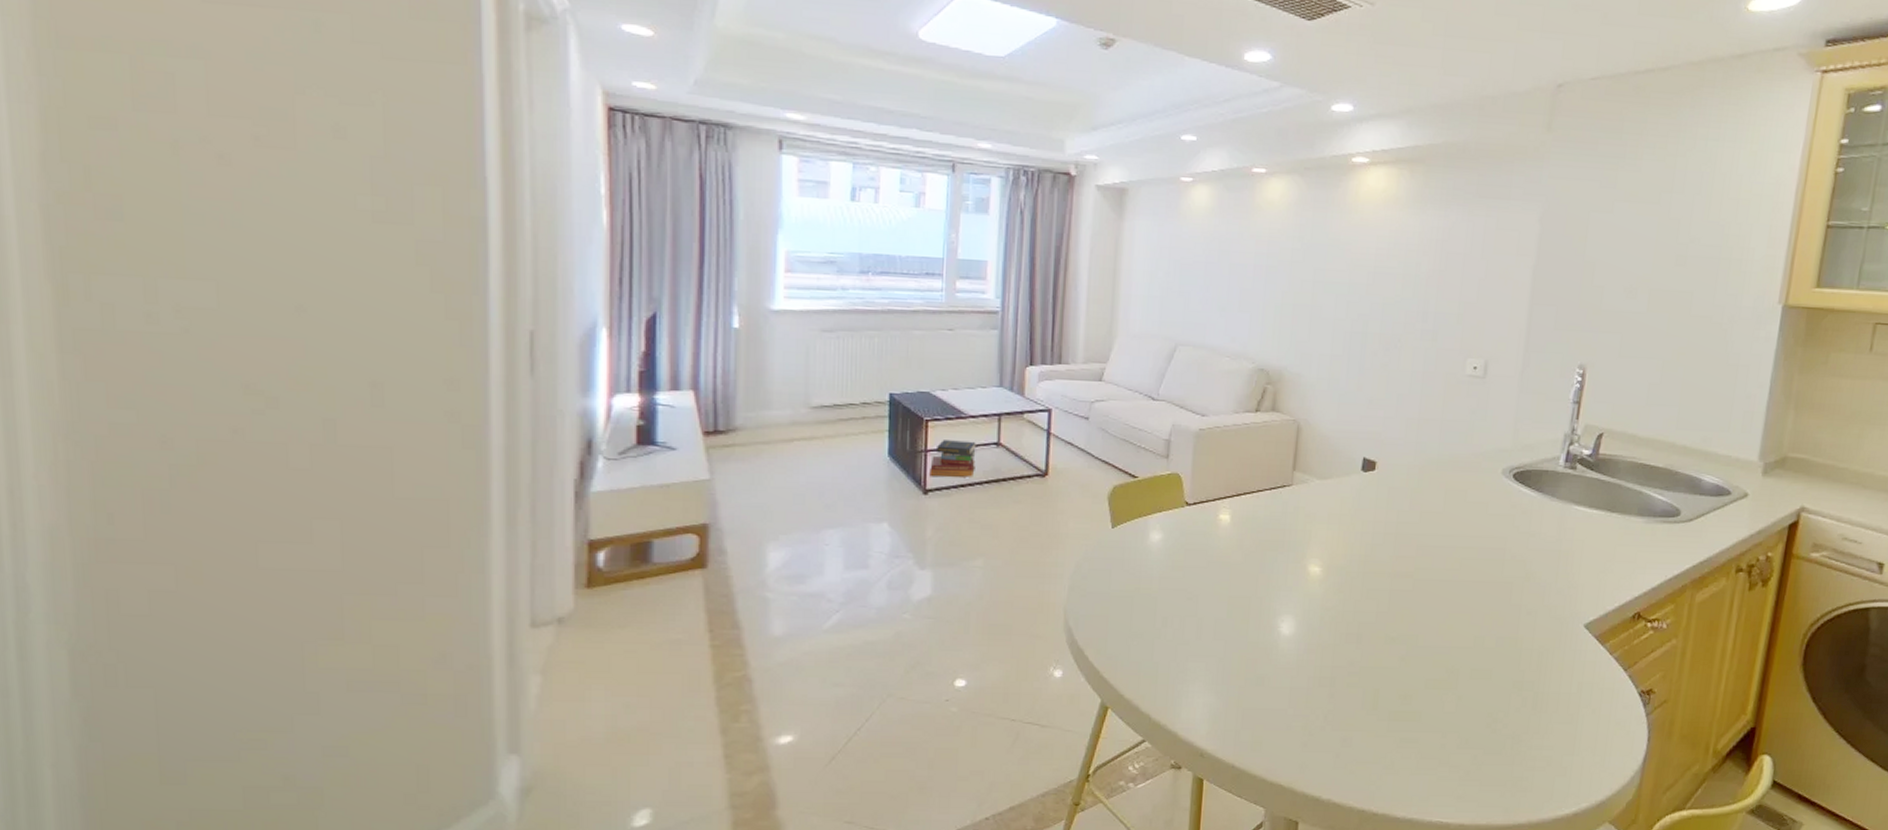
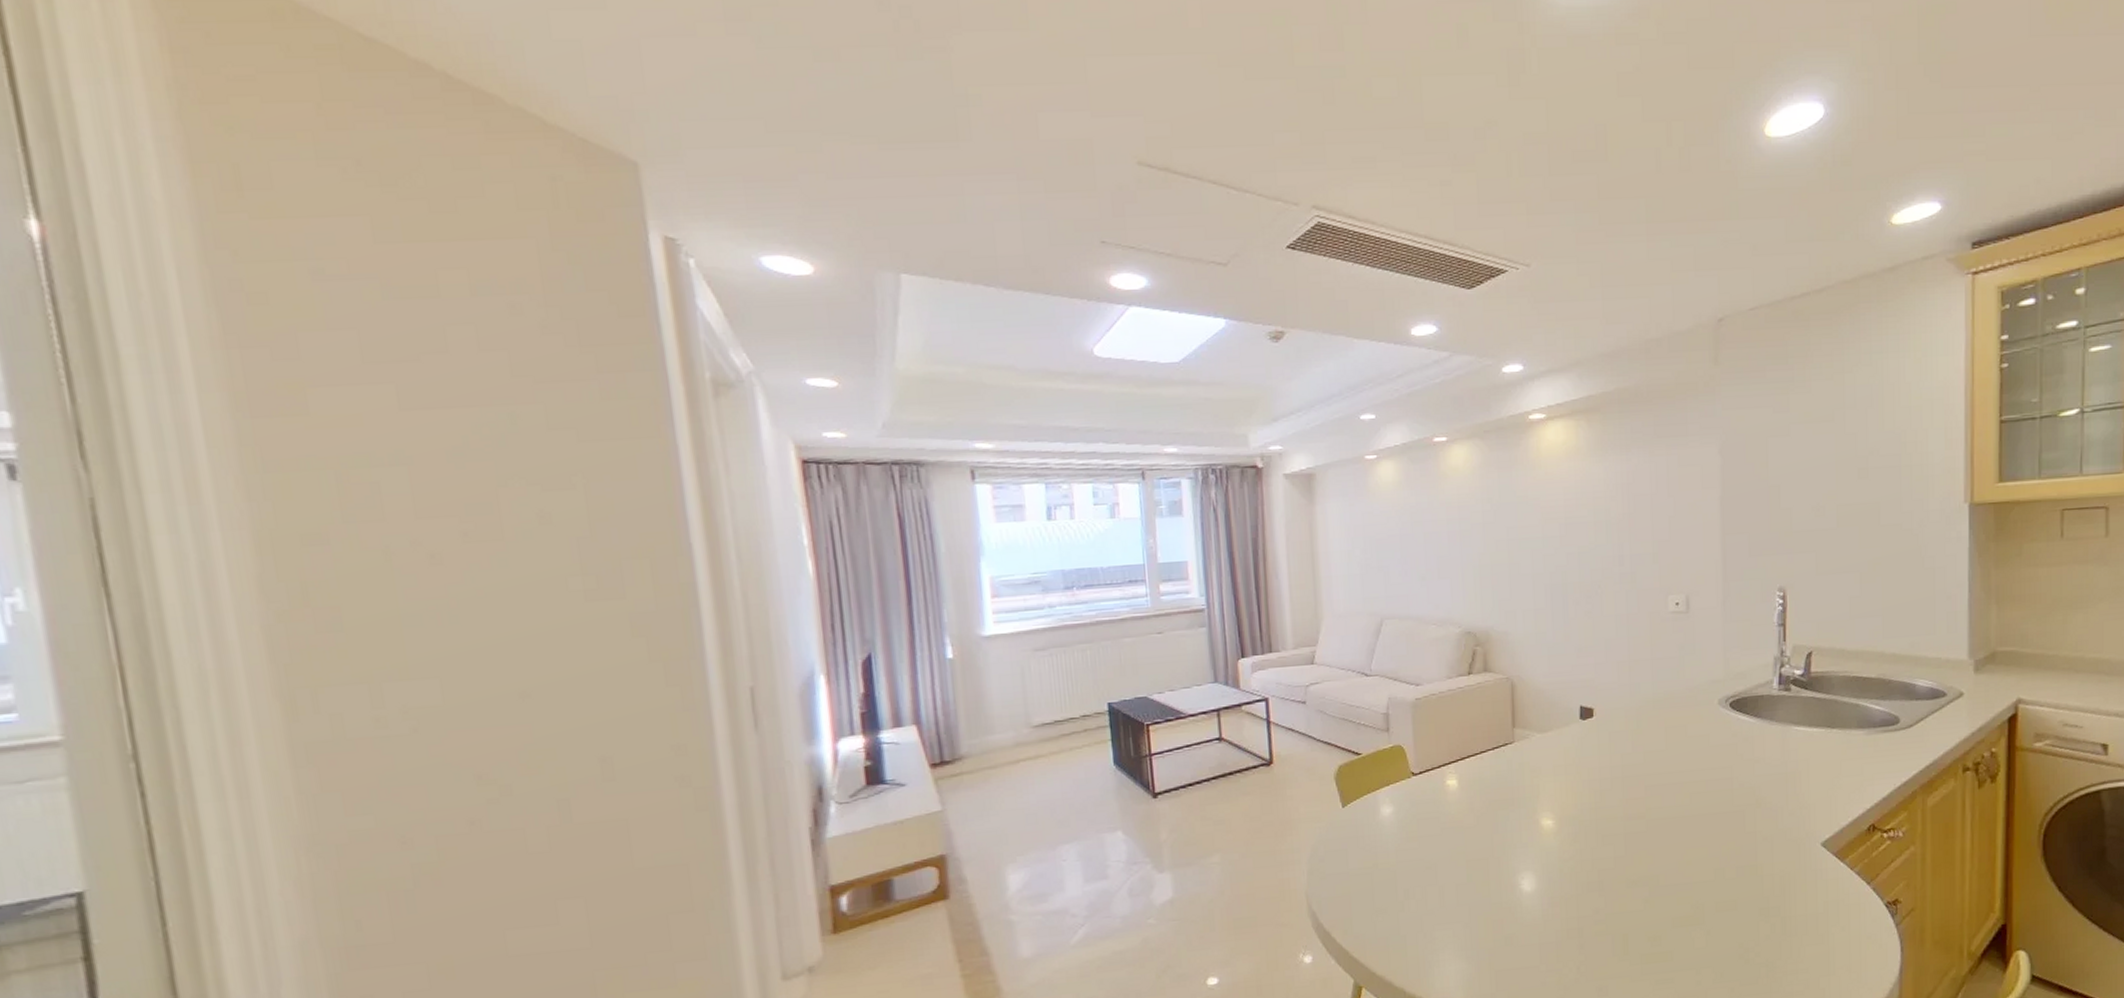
books: present [930,440,976,477] -> none [1156,739,1201,779]

